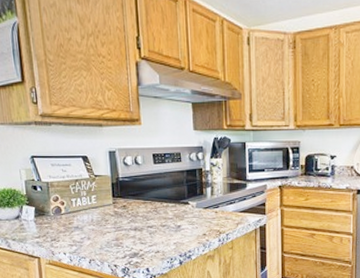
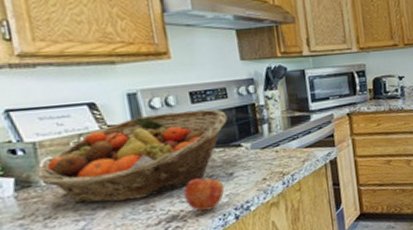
fruit basket: none [49,169,180,236] -> present [38,109,228,205]
apple: none [143,224,173,253] -> present [184,174,225,211]

